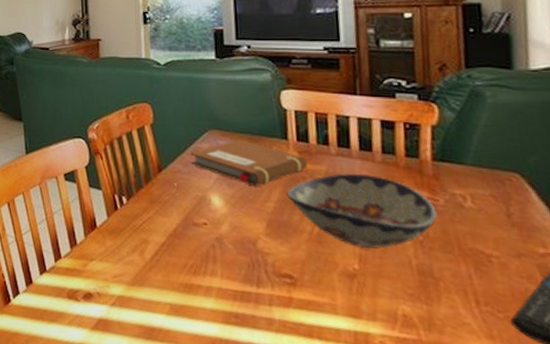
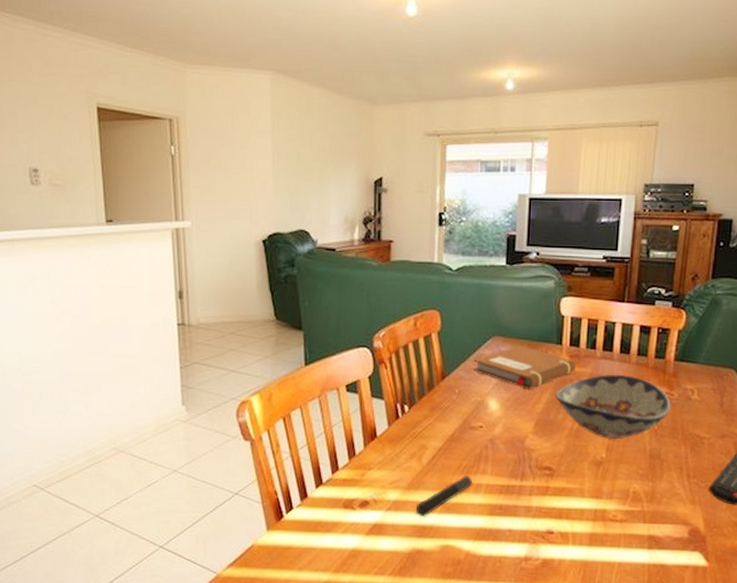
pen: none [141,276,202,317] -> present [415,476,473,517]

